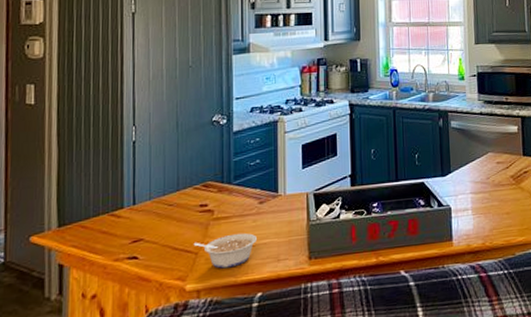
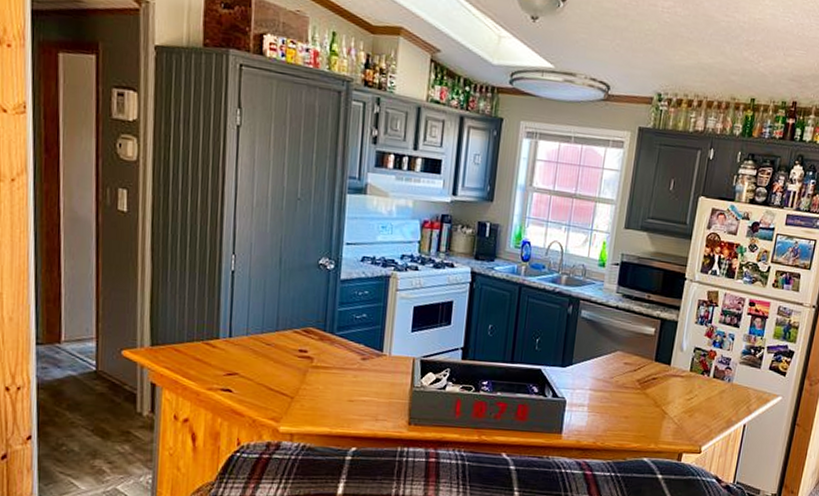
legume: present [193,233,257,269] -> none [289,385,356,418]

